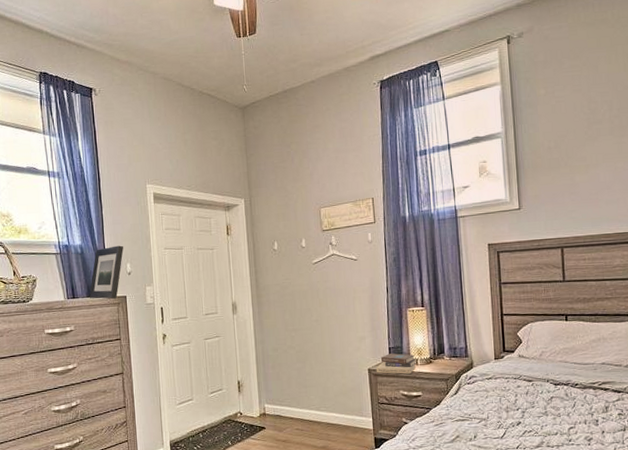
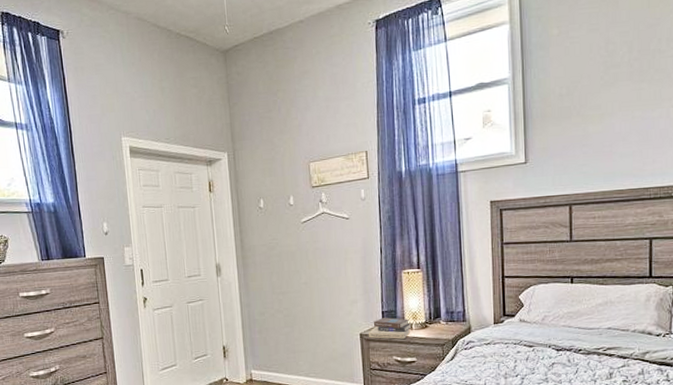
picture frame: present [89,245,124,299] -> none [64,203,99,261]

